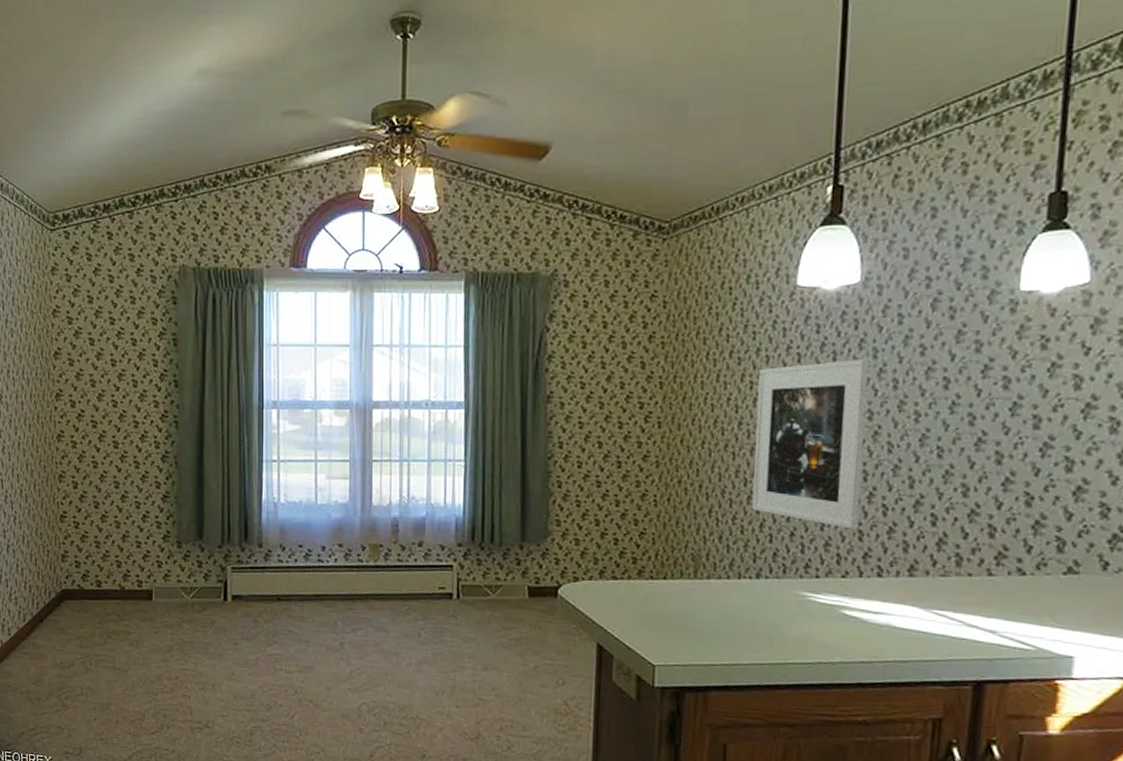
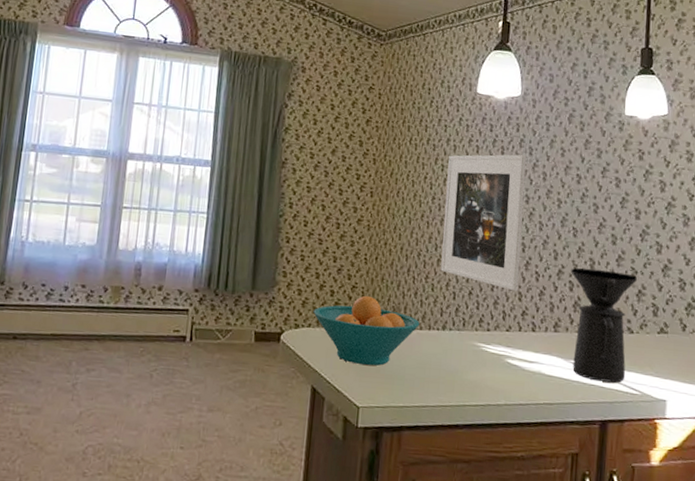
fruit bowl: none [594,542,727,620] -> present [313,295,420,366]
coffee maker: none [933,496,1033,636] -> present [571,267,637,383]

